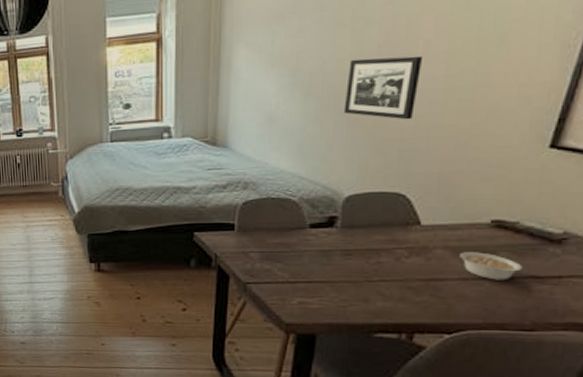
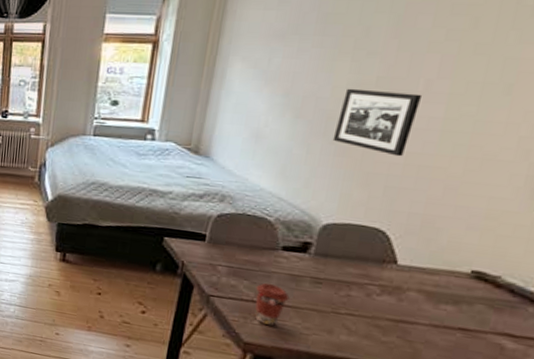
coffee cup: none [289,262,323,304] -> present [254,282,290,326]
legume: present [459,252,523,280] -> none [433,298,499,334]

